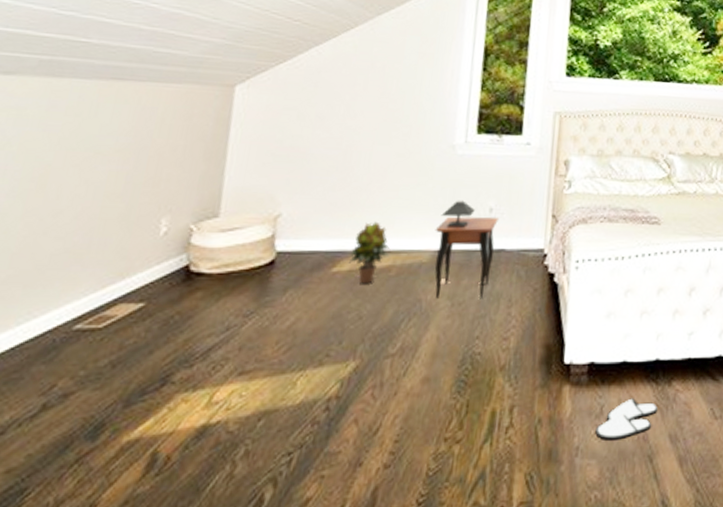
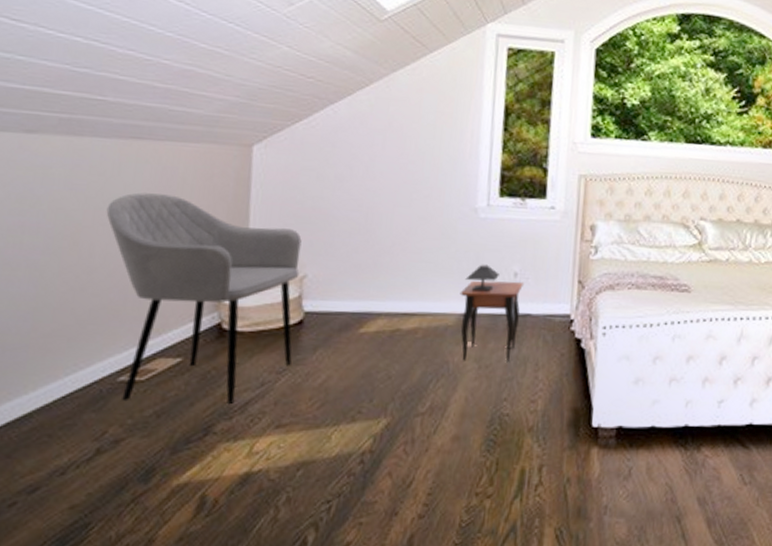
armchair: none [76,133,279,350] -> present [106,192,302,404]
potted plant: present [348,221,391,283] -> none [374,284,416,344]
slippers: present [595,398,657,440] -> none [624,462,686,501]

